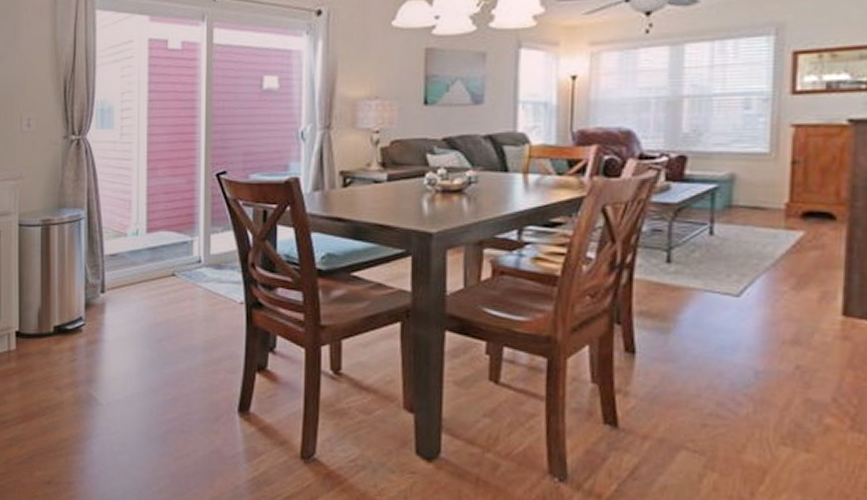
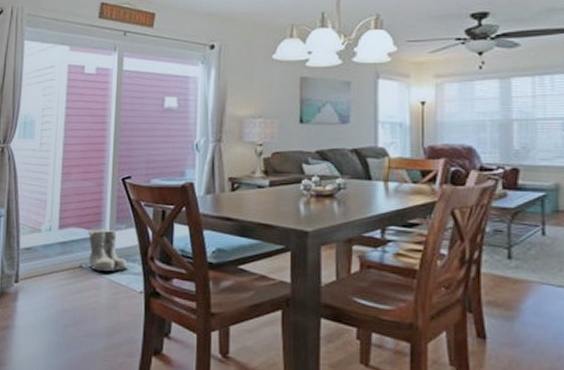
boots: none [180,232,228,279] -> present [88,229,130,271]

